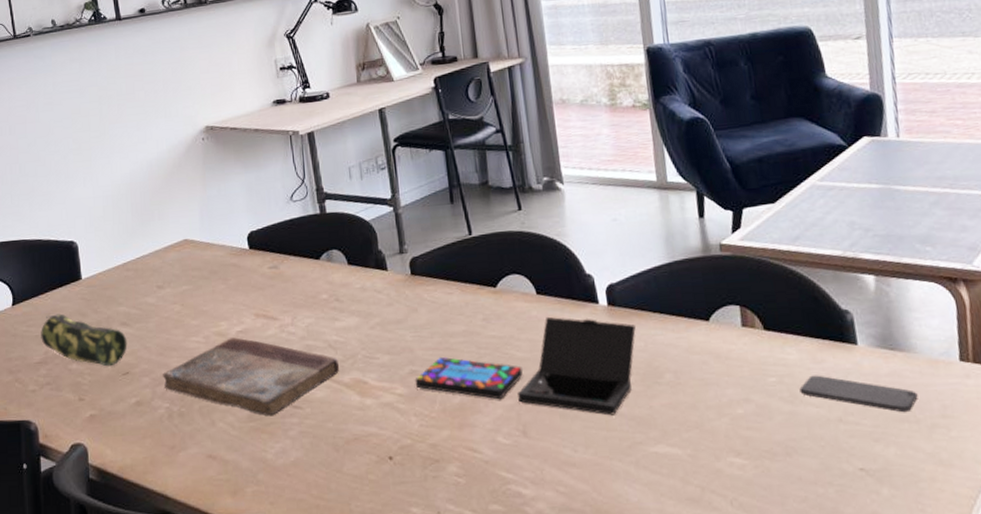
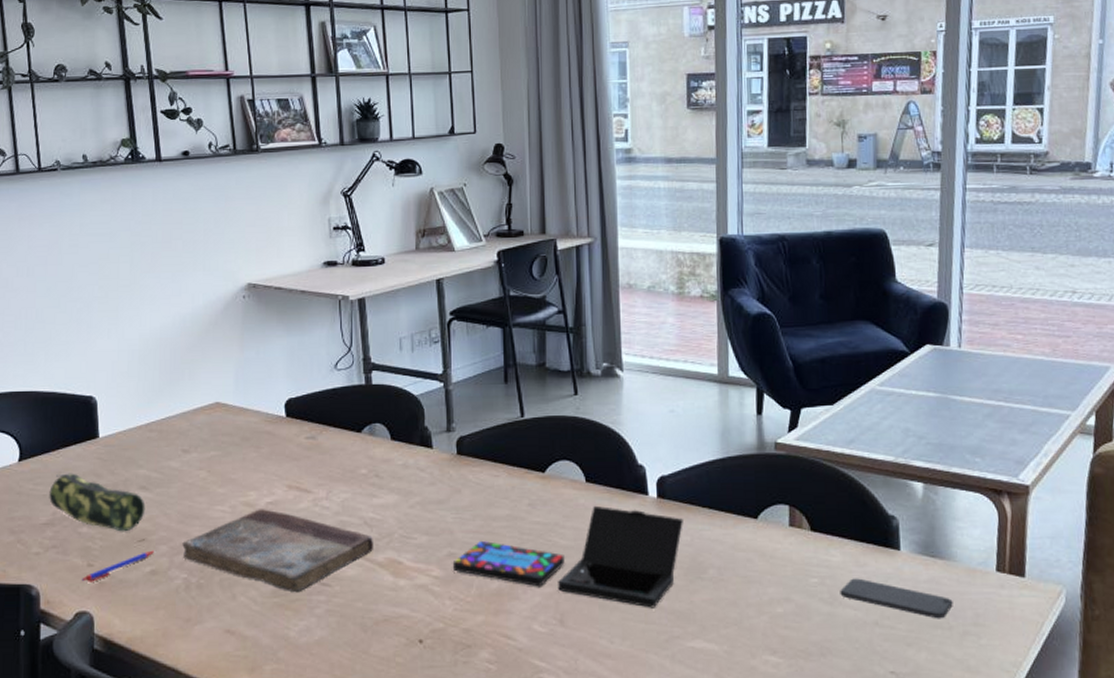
pen: none [74,382,139,416] -> present [81,550,155,582]

